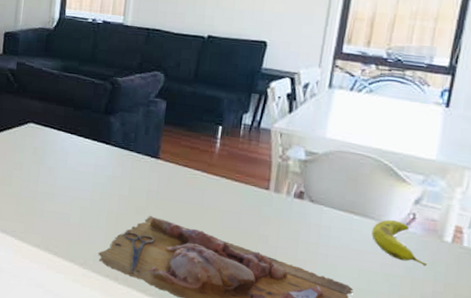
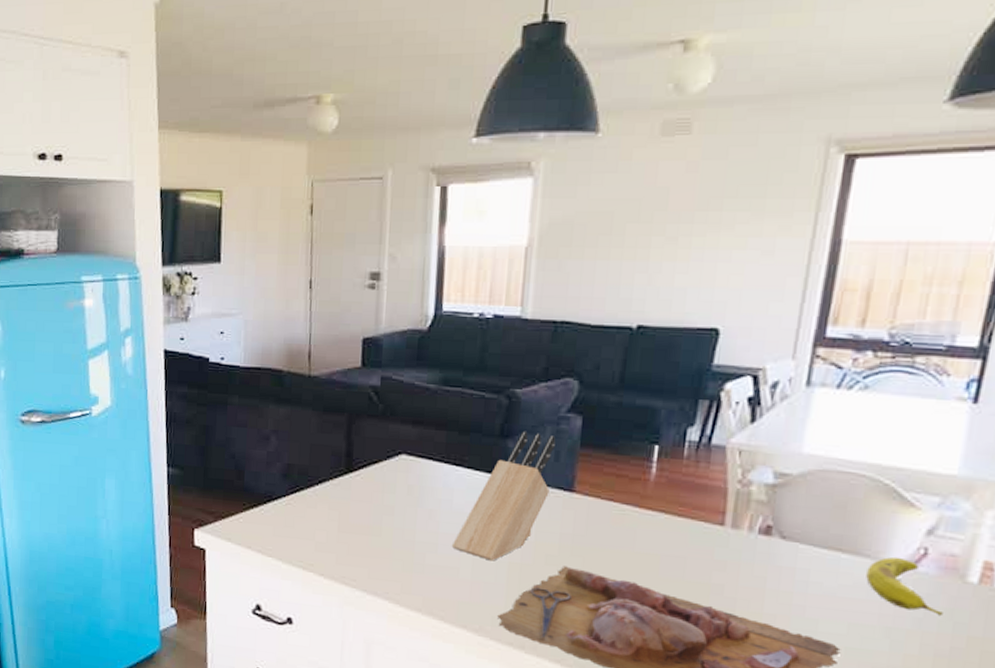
knife block: none [65,111,146,210] -> present [451,432,556,561]

